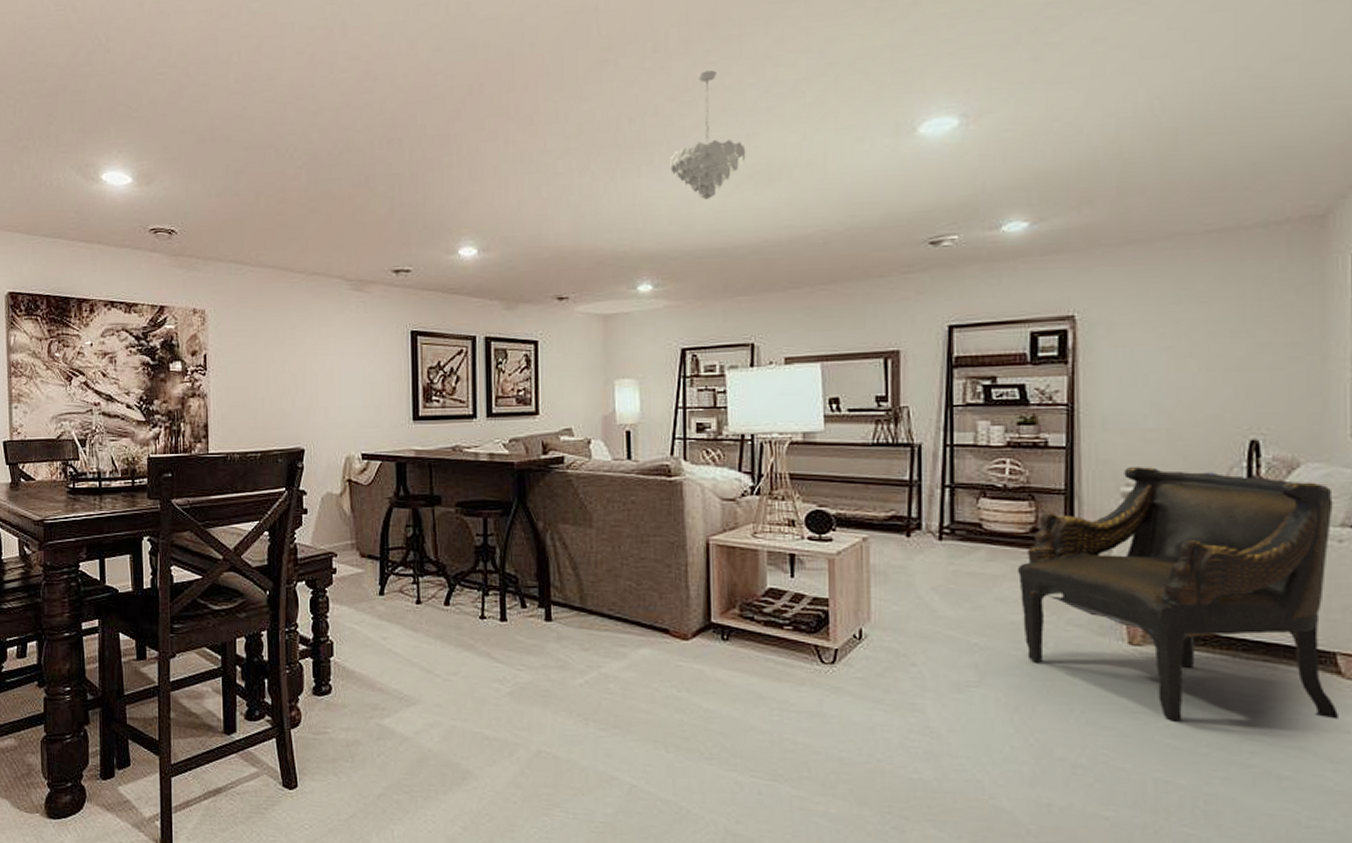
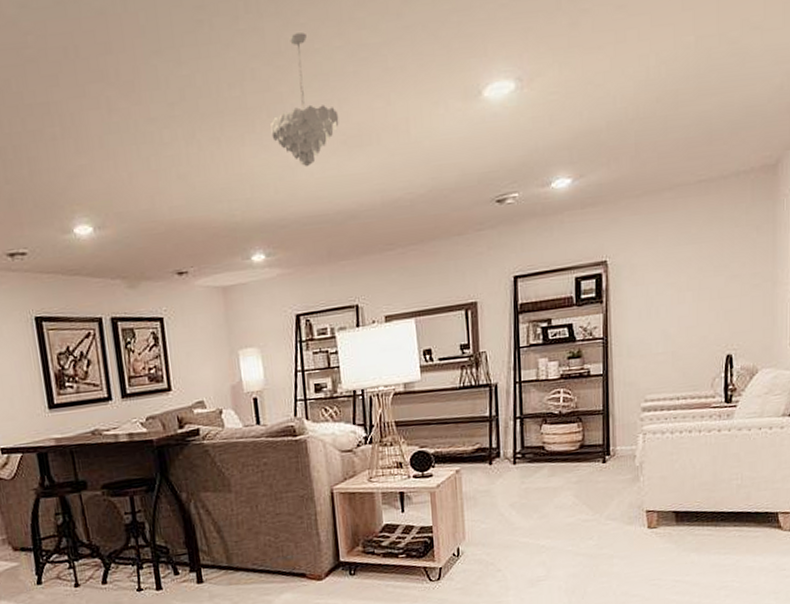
armchair: present [1016,467,1338,722] -> none [570,383,779,582]

